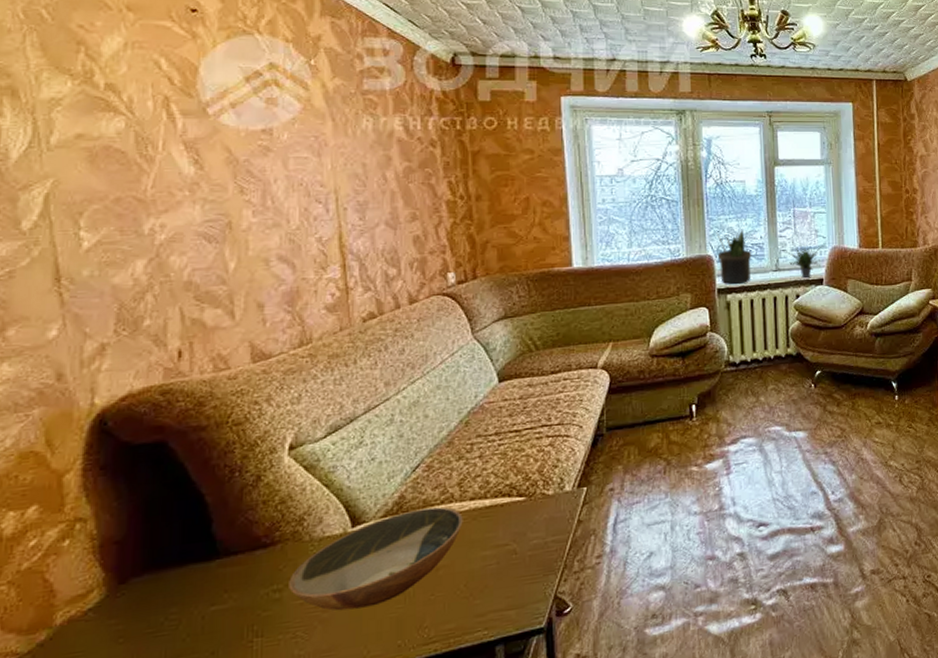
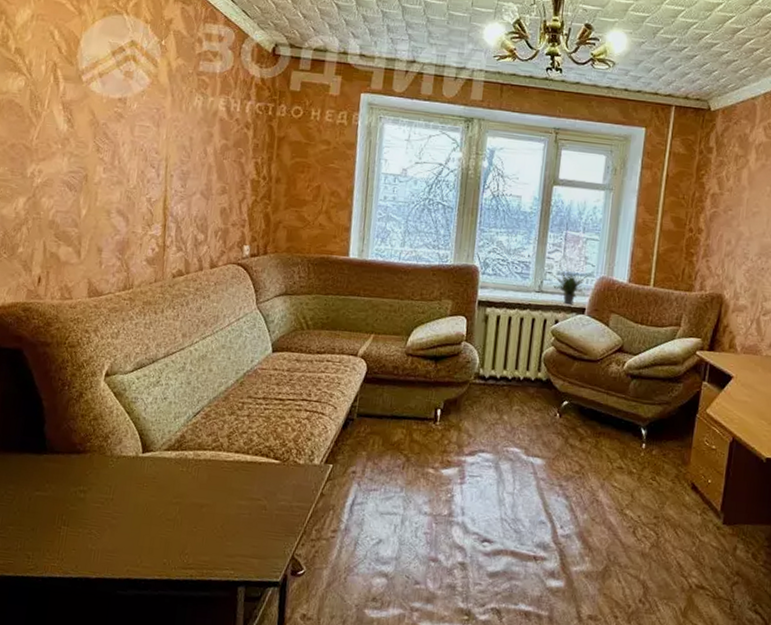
bowl: present [289,507,463,611] -> none [91,450,228,524]
planter: present [716,229,752,284] -> none [482,244,517,299]

